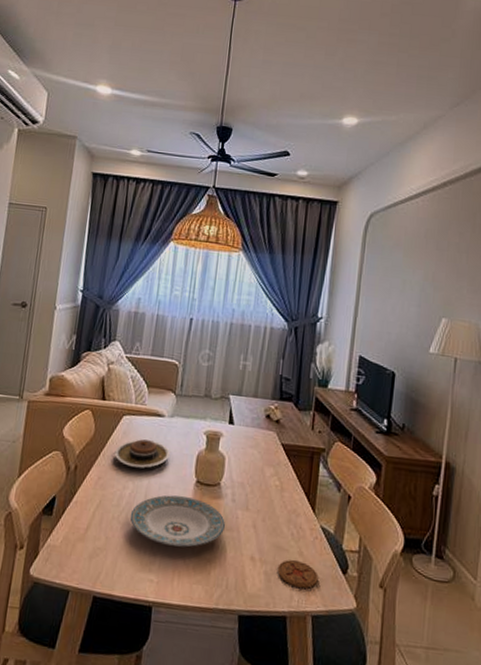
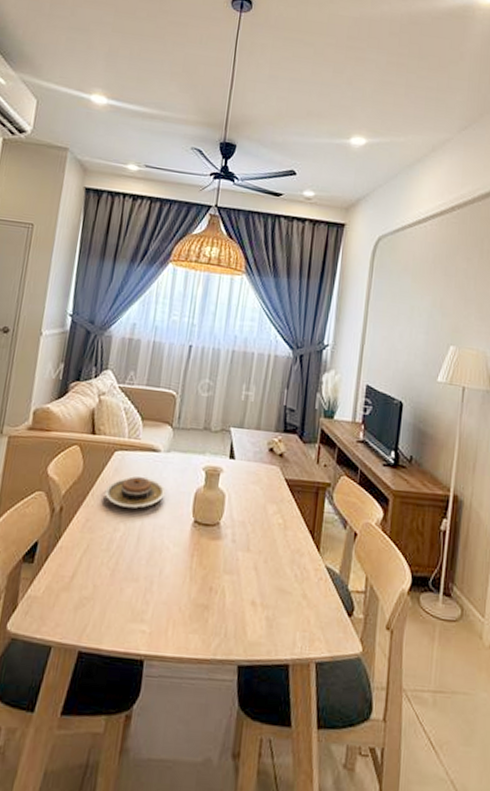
plate: present [130,495,225,547] -> none [120,537,225,594]
coaster: present [277,560,319,589] -> none [279,603,323,634]

